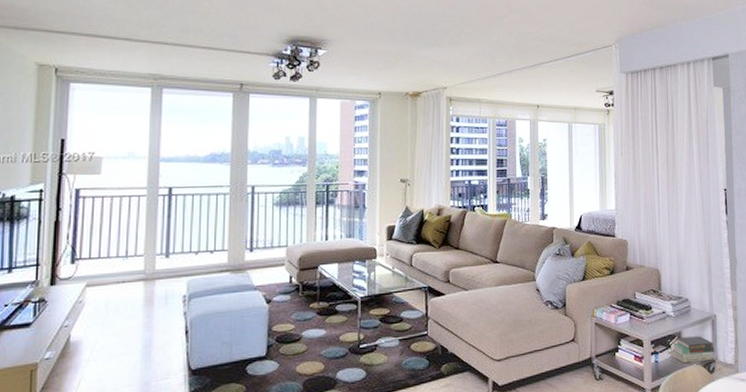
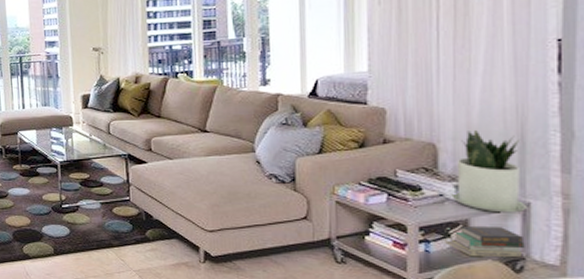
planter: none [670,257,714,325] -> present [451,129,526,213]

